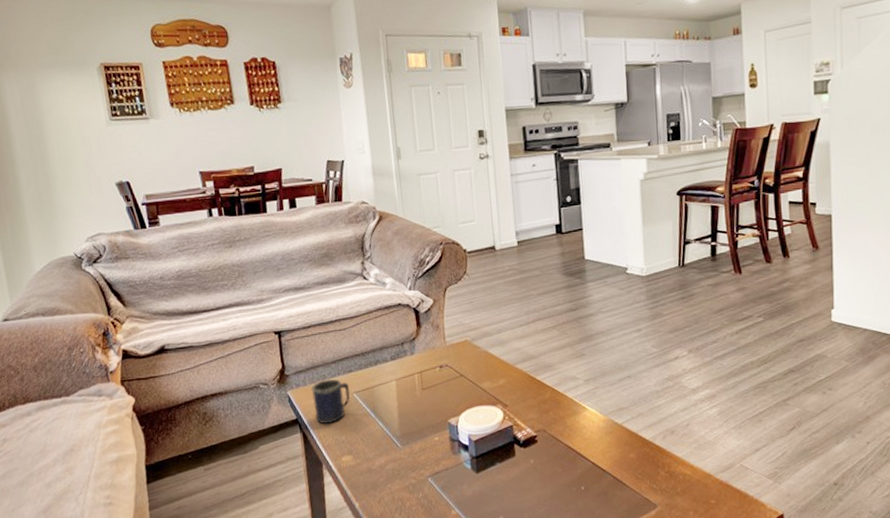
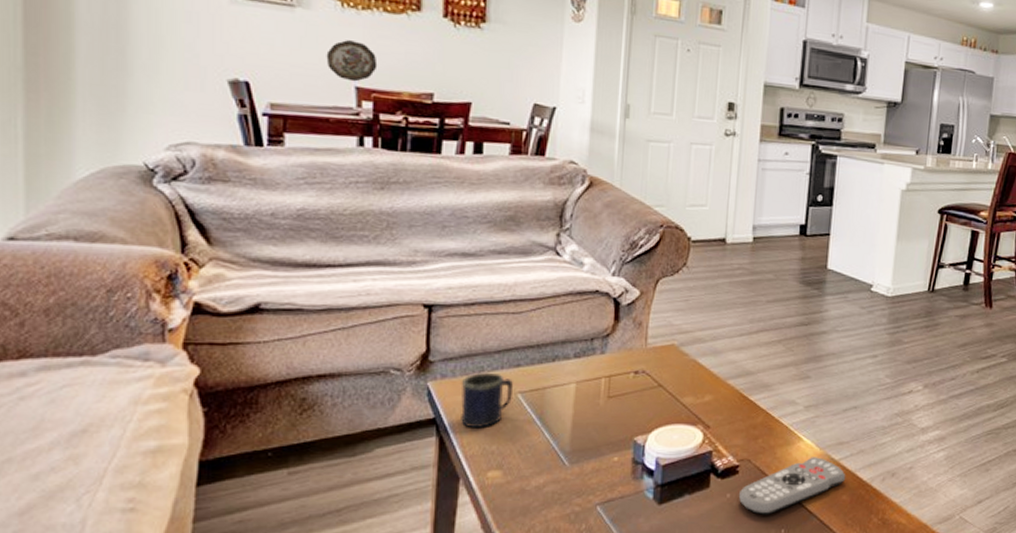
decorative plate: none [175,136,212,168] -> present [326,40,378,82]
remote control: none [541,422,631,476] -> present [739,457,846,515]

